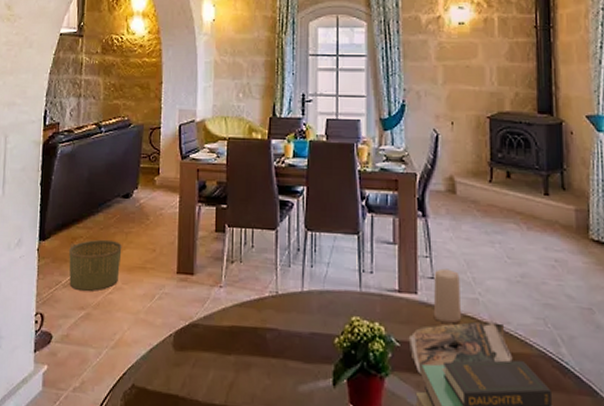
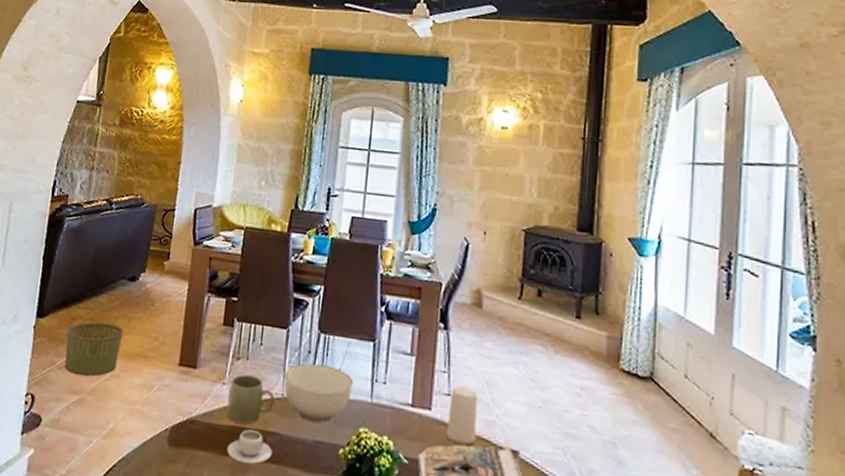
mug: none [225,276,270,323] -> present [227,374,275,425]
teacup: none [228,328,272,360] -> present [226,429,273,464]
bowl: none [276,261,343,316] -> present [283,363,354,423]

